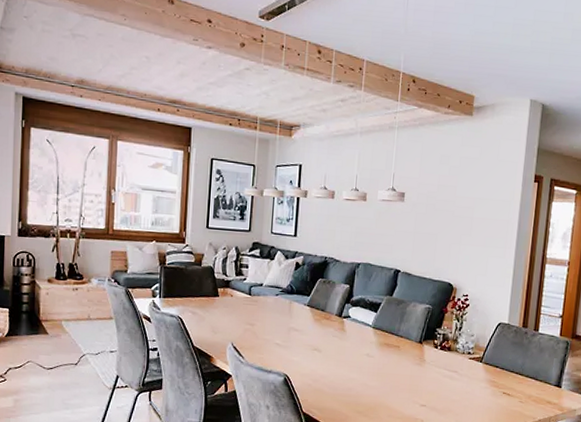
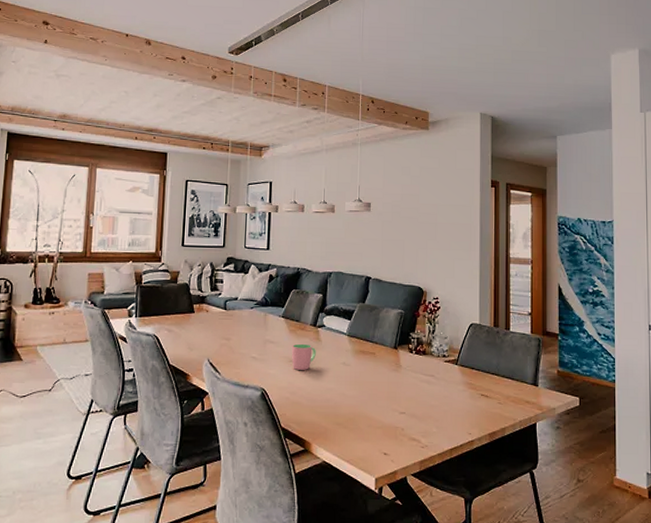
cup: none [315,333,340,359] -> present [291,343,316,370]

